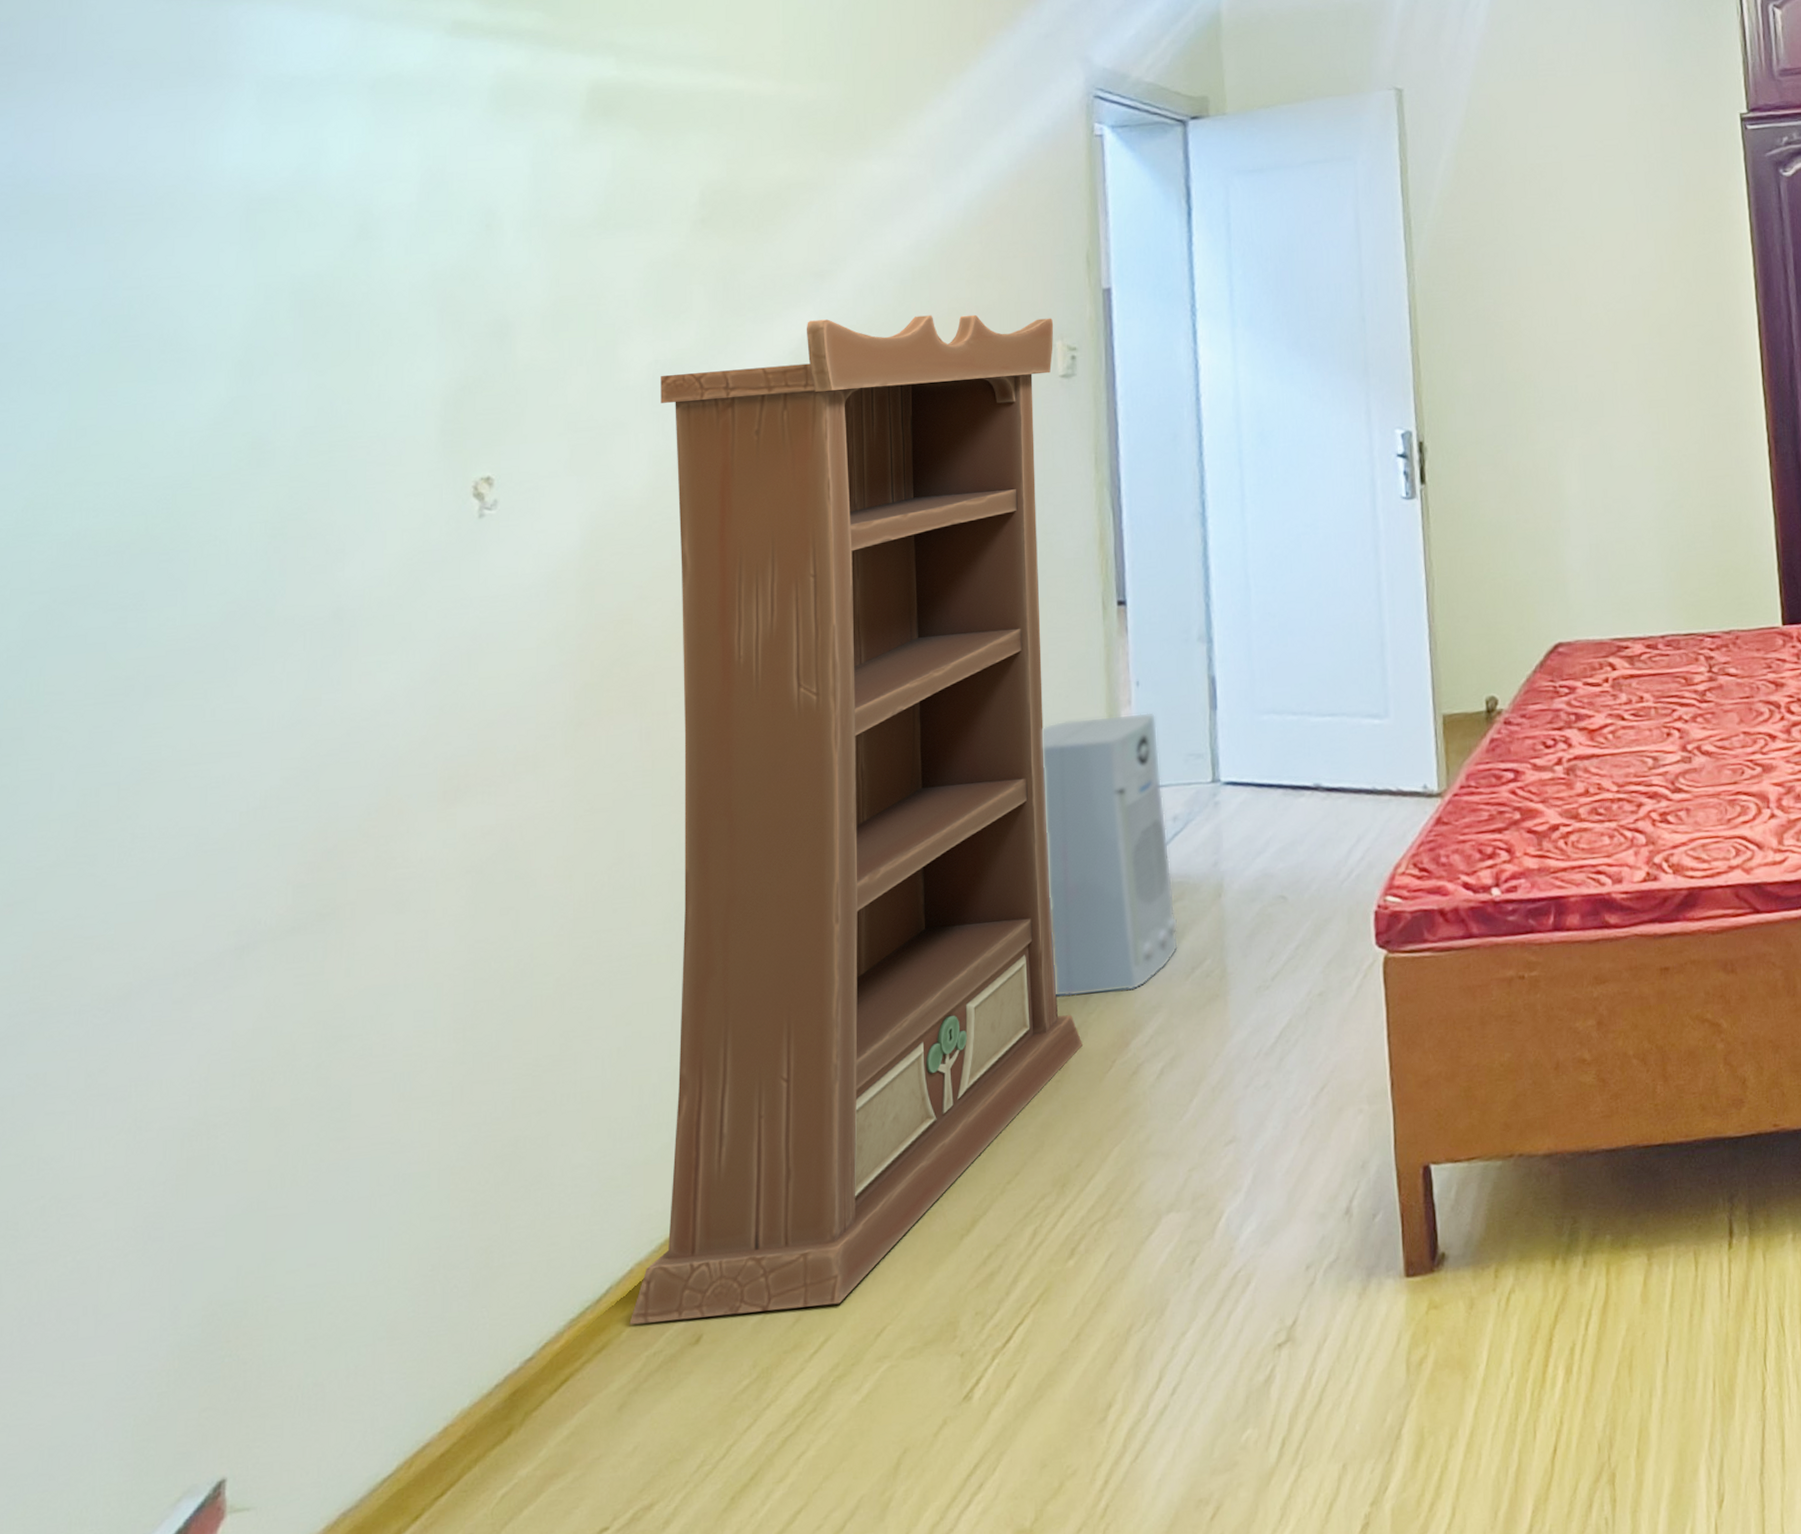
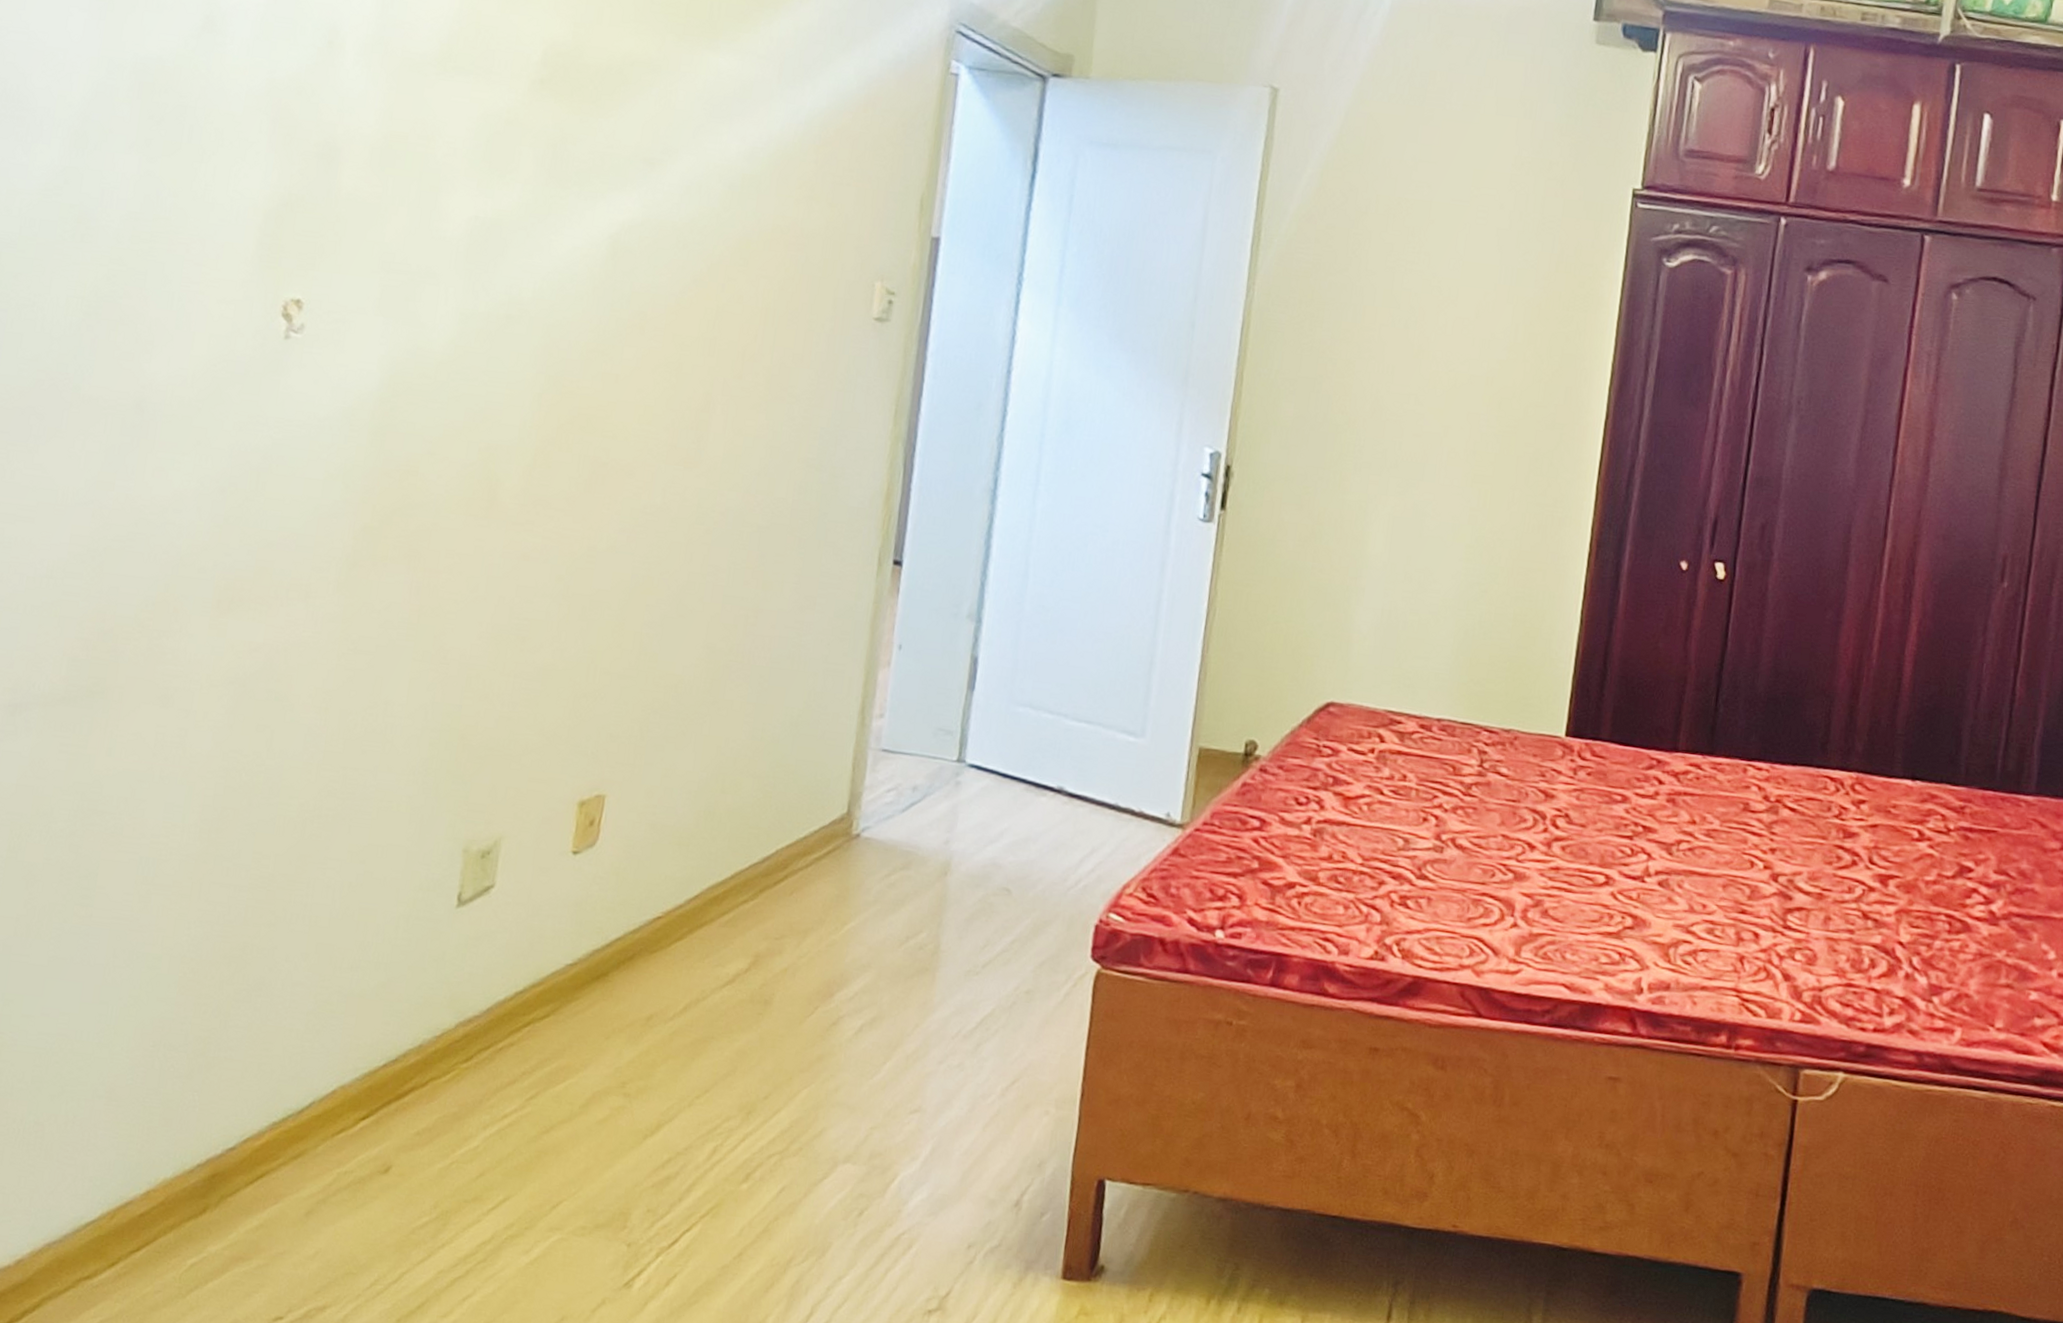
bookcase: present [629,314,1082,1325] -> none [326,208,876,1170]
air purifier: present [1042,712,1179,998] -> none [770,666,913,945]

